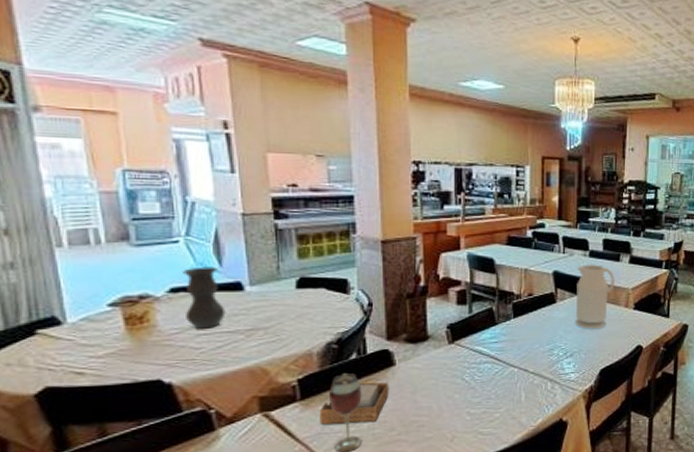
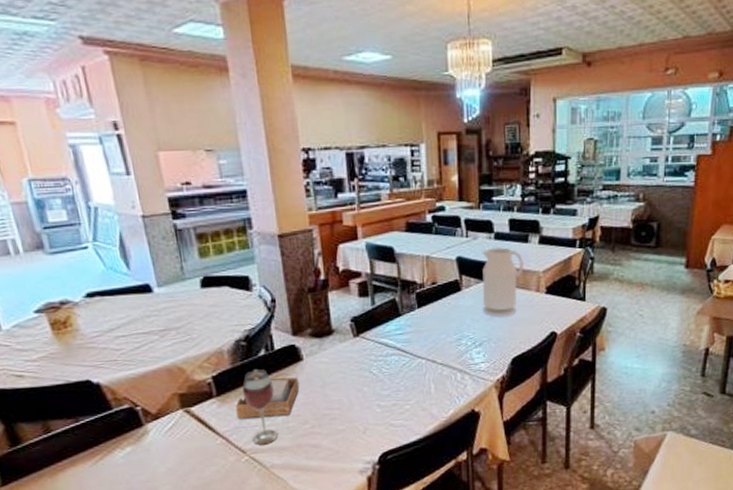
vase: present [183,266,226,330] -> none [95,270,139,332]

